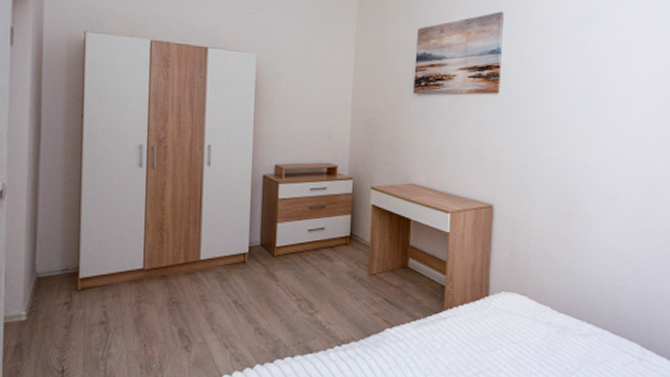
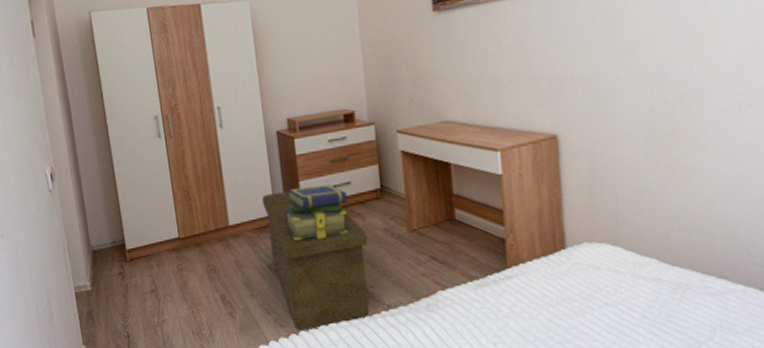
storage bench: none [238,231,332,365] -> present [262,191,370,331]
stack of books: none [257,228,319,278] -> present [284,184,348,241]

